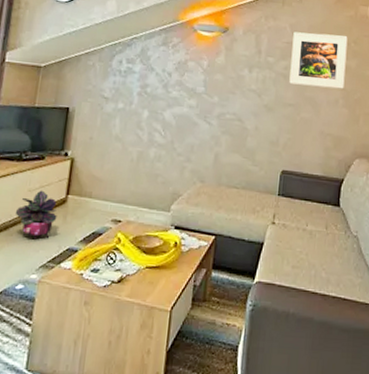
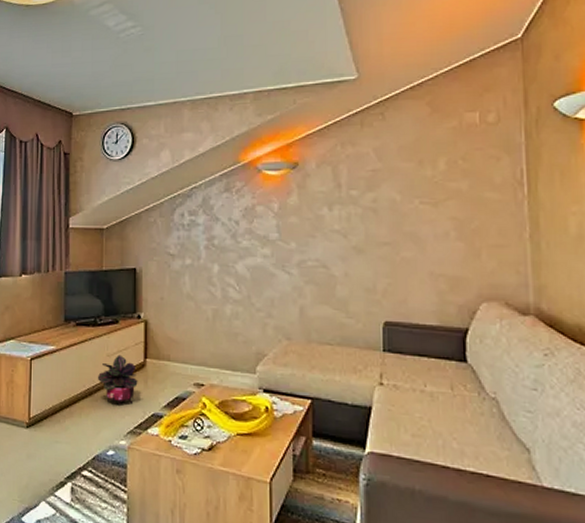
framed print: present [289,31,348,89] -> none [379,151,455,219]

